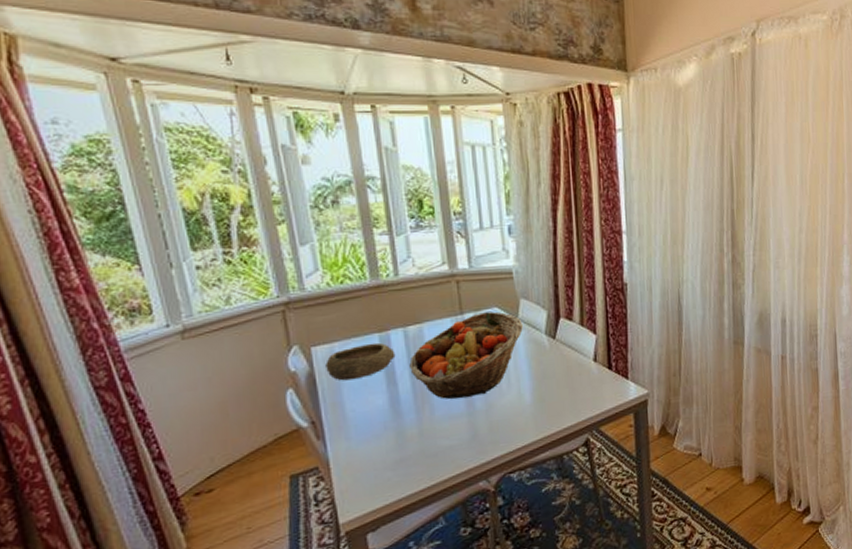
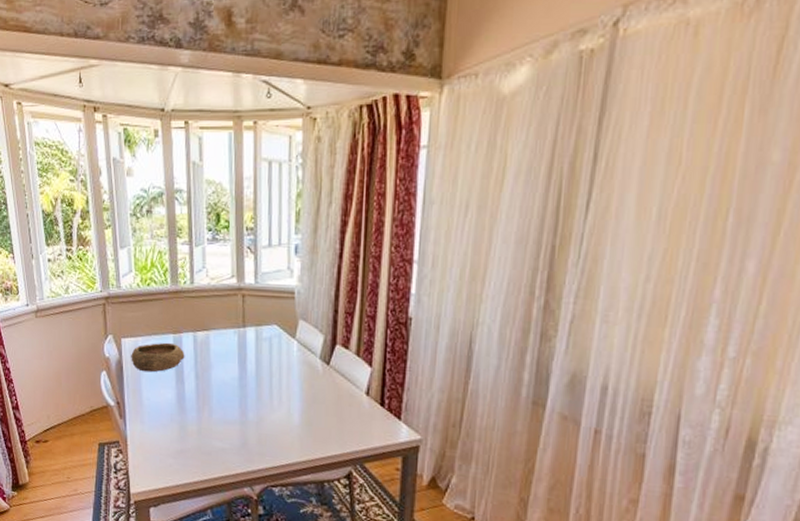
fruit basket: present [409,311,523,399] -> none [195,328,299,407]

